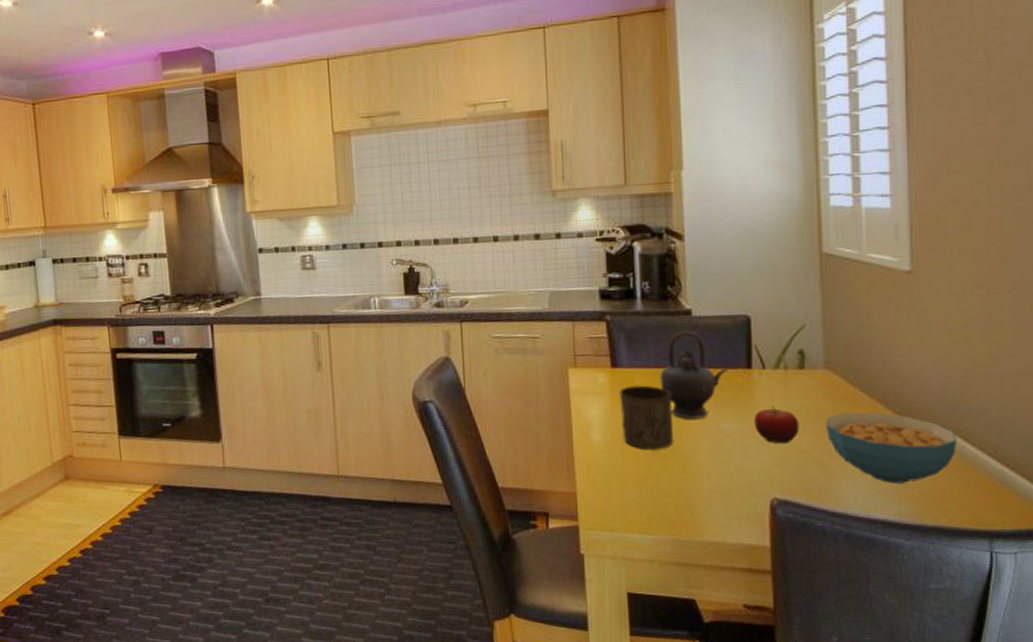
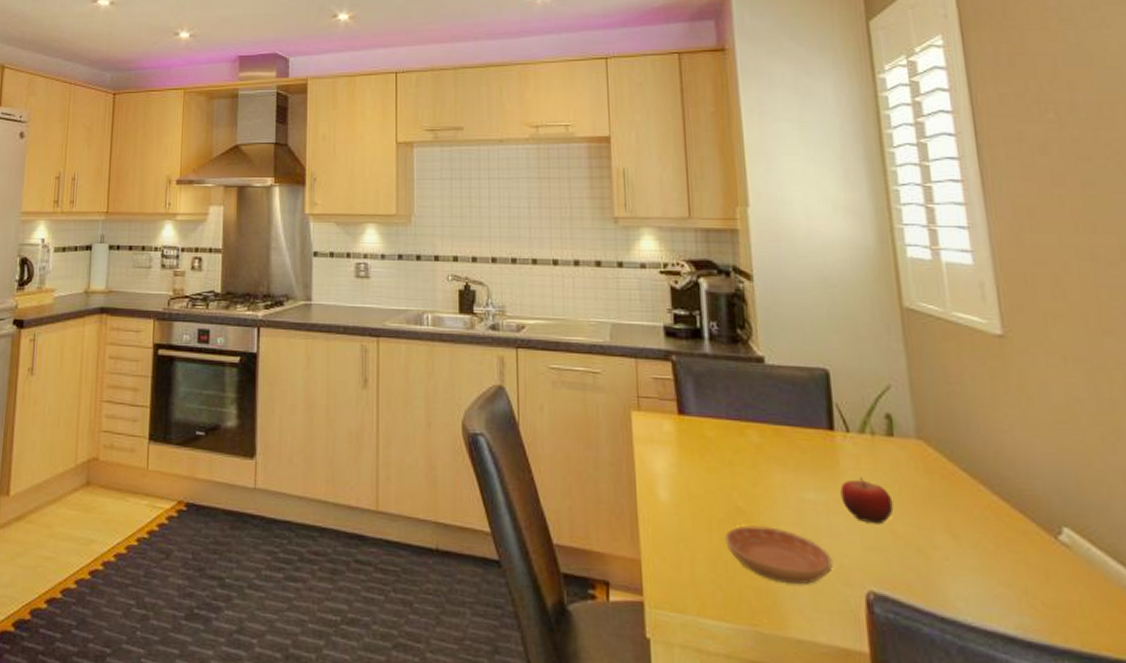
cup: present [619,385,674,449] -> none [687,437,750,516]
saucer: none [651,455,743,499] -> present [725,525,832,584]
teapot: present [660,330,728,419] -> none [732,380,807,484]
cereal bowl: present [826,412,957,484] -> none [923,493,1081,589]

